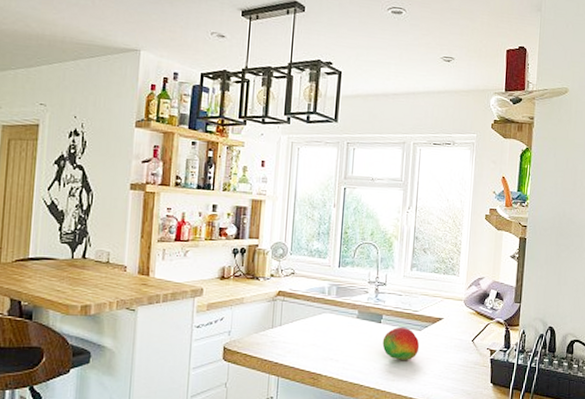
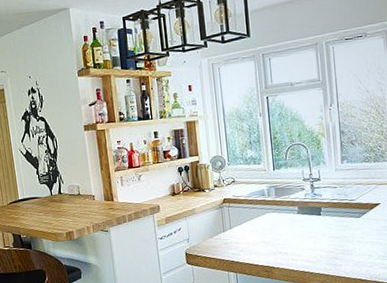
fruit: present [382,327,420,360] -> none [325,216,361,247]

